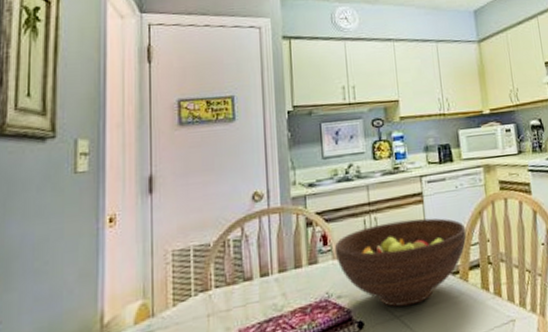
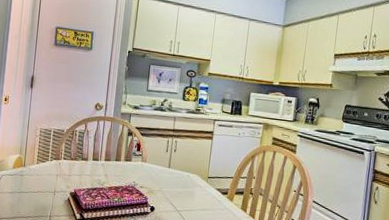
fruit bowl: present [334,218,467,307] -> none [144,146,240,206]

